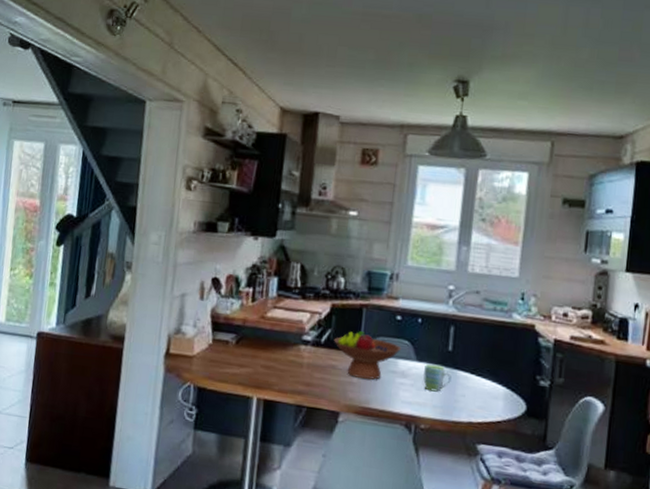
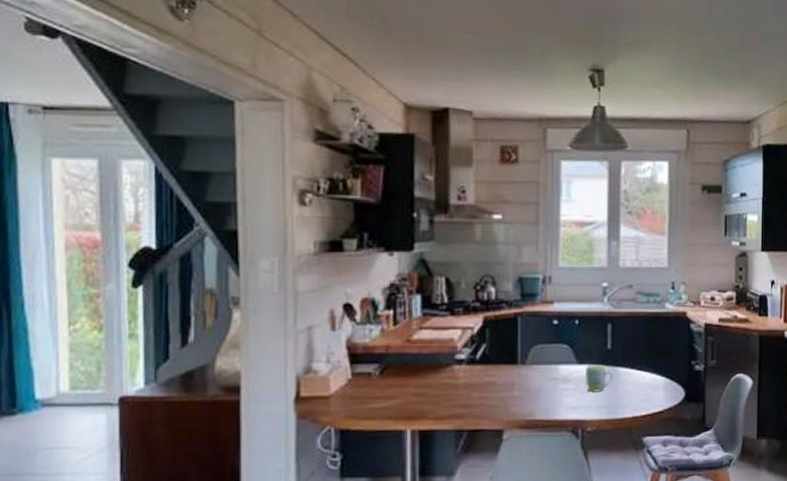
fruit bowl: present [334,331,402,380] -> none [490,341,561,390]

